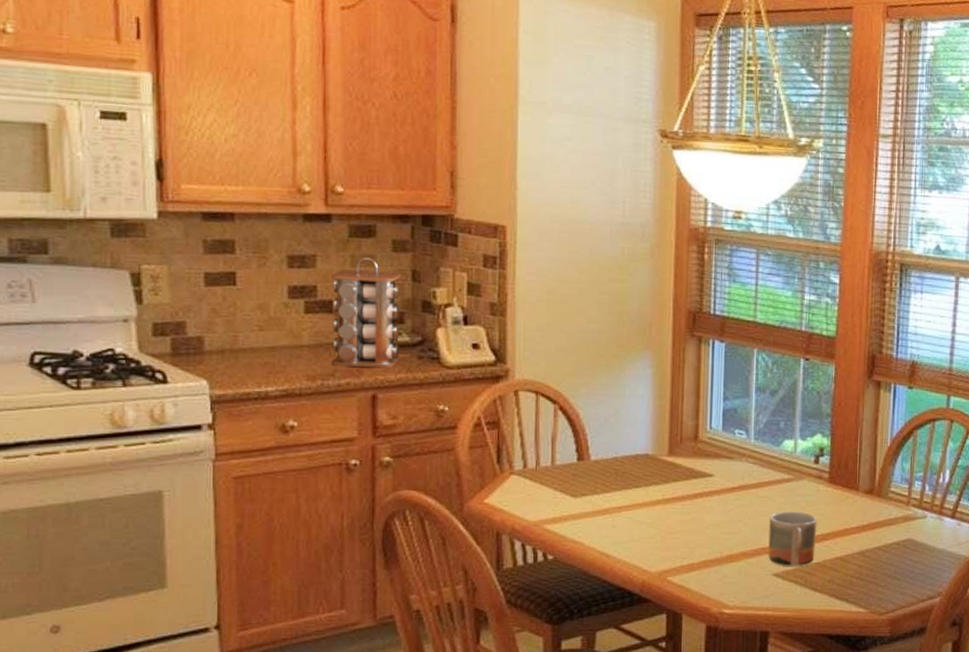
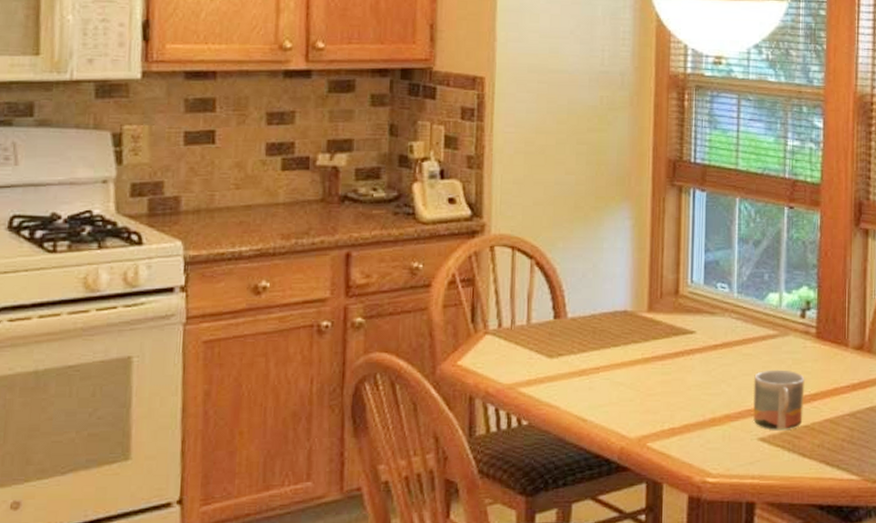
spice rack: present [330,256,402,369] -> none [306,112,379,227]

